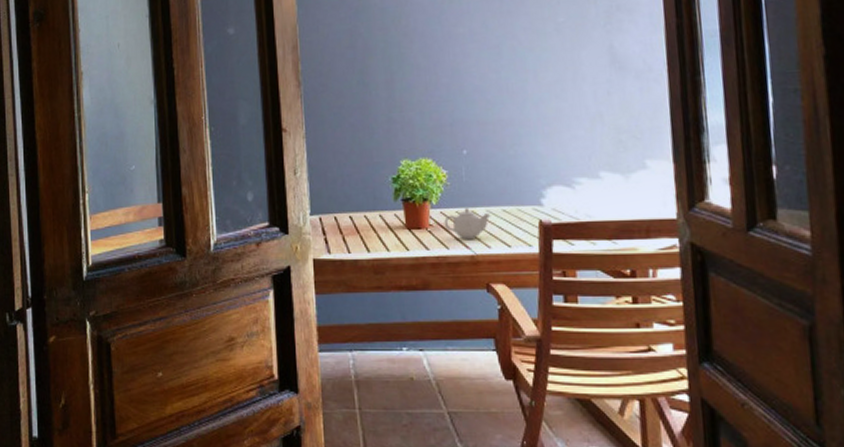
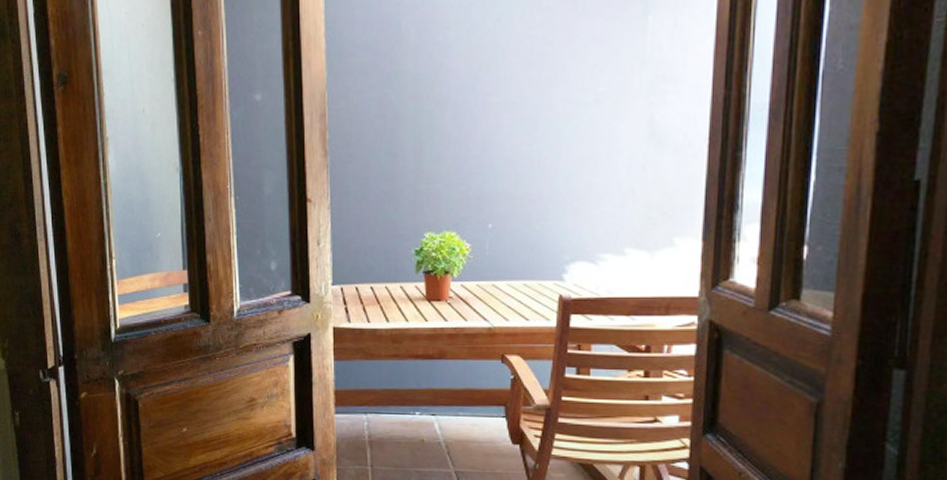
teapot: present [444,208,491,240] -> none [464,281,512,313]

